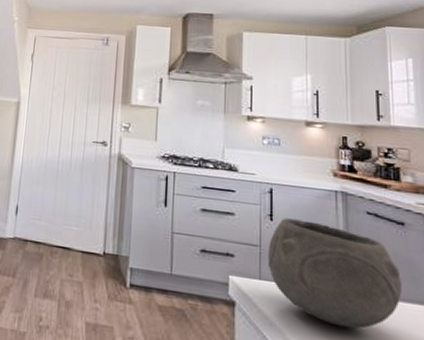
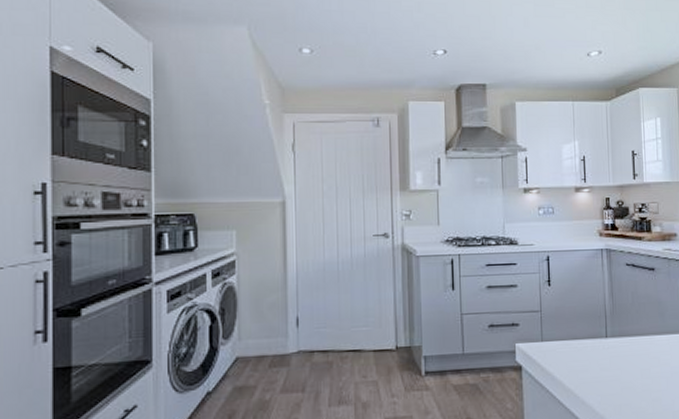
bowl: present [267,218,402,329] -> none [547,280,653,367]

